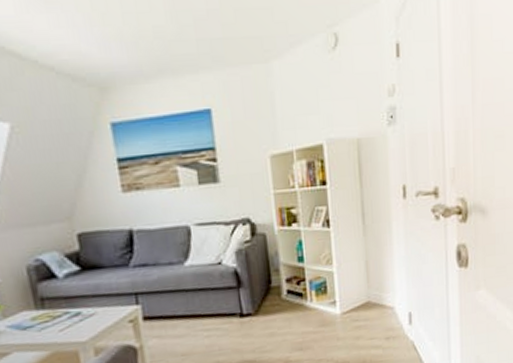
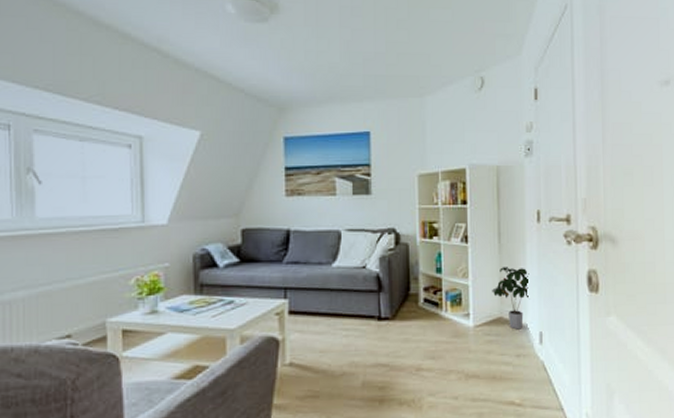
potted plant: none [358,248,397,313] -> present [492,267,529,330]

